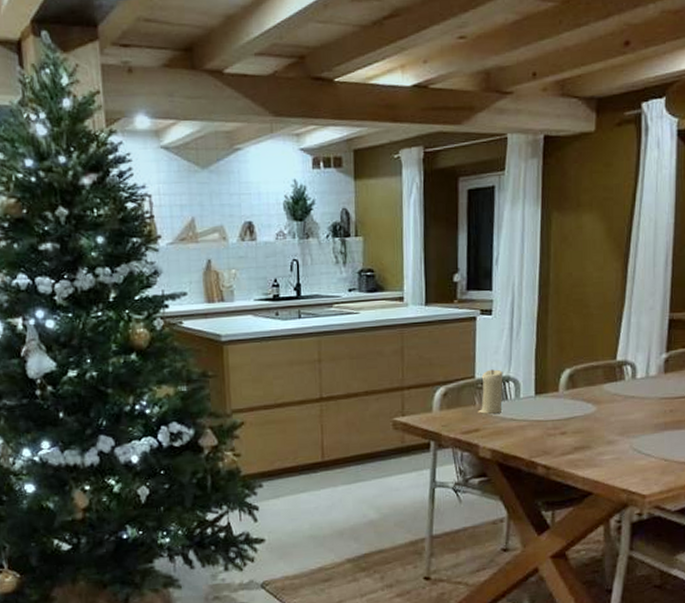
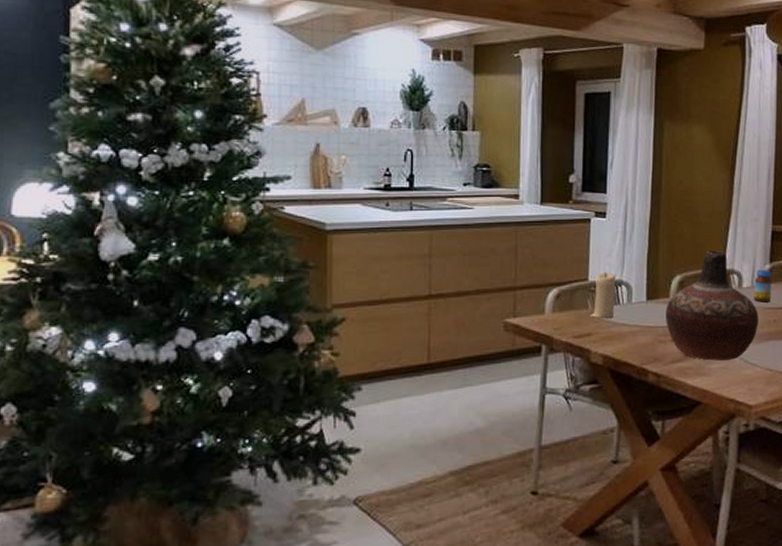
vase: none [555,342,653,453] -> present [666,250,758,361]
jar: none [648,359,668,393] -> present [753,269,772,303]

